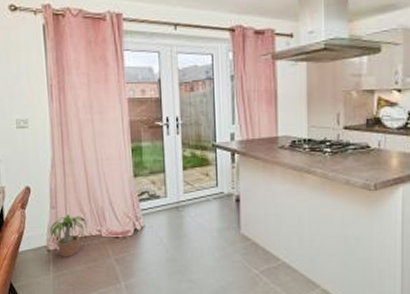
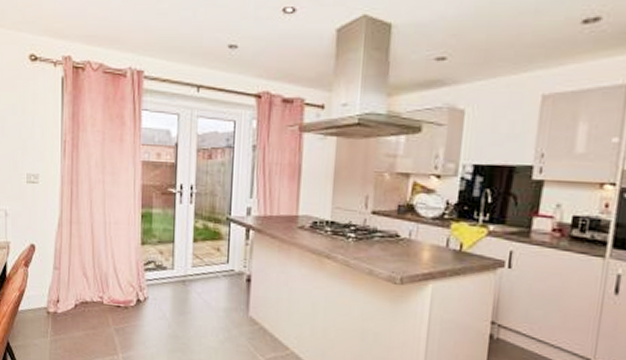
potted plant: present [49,214,90,257] -> none [50,277,92,322]

